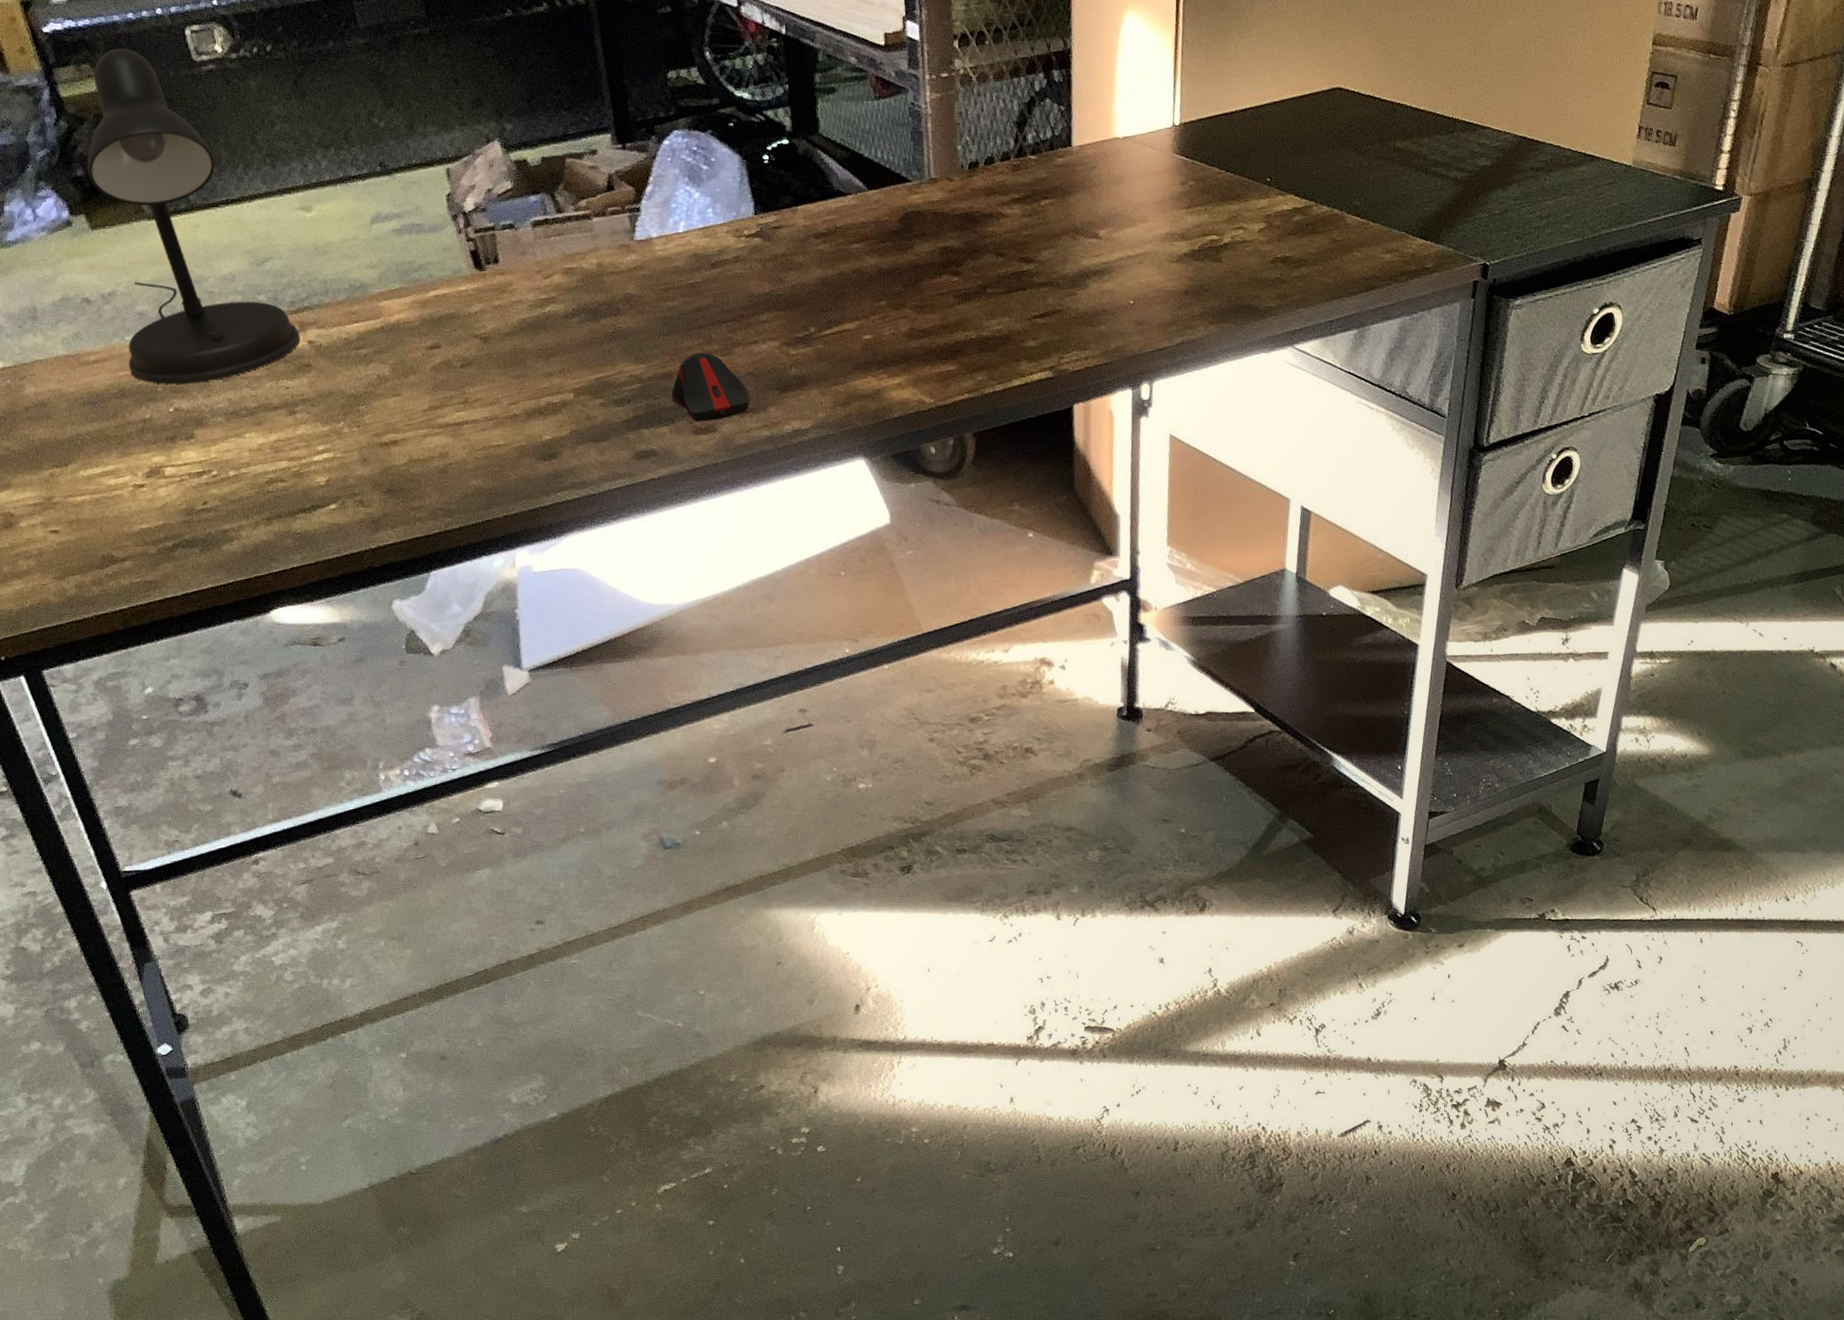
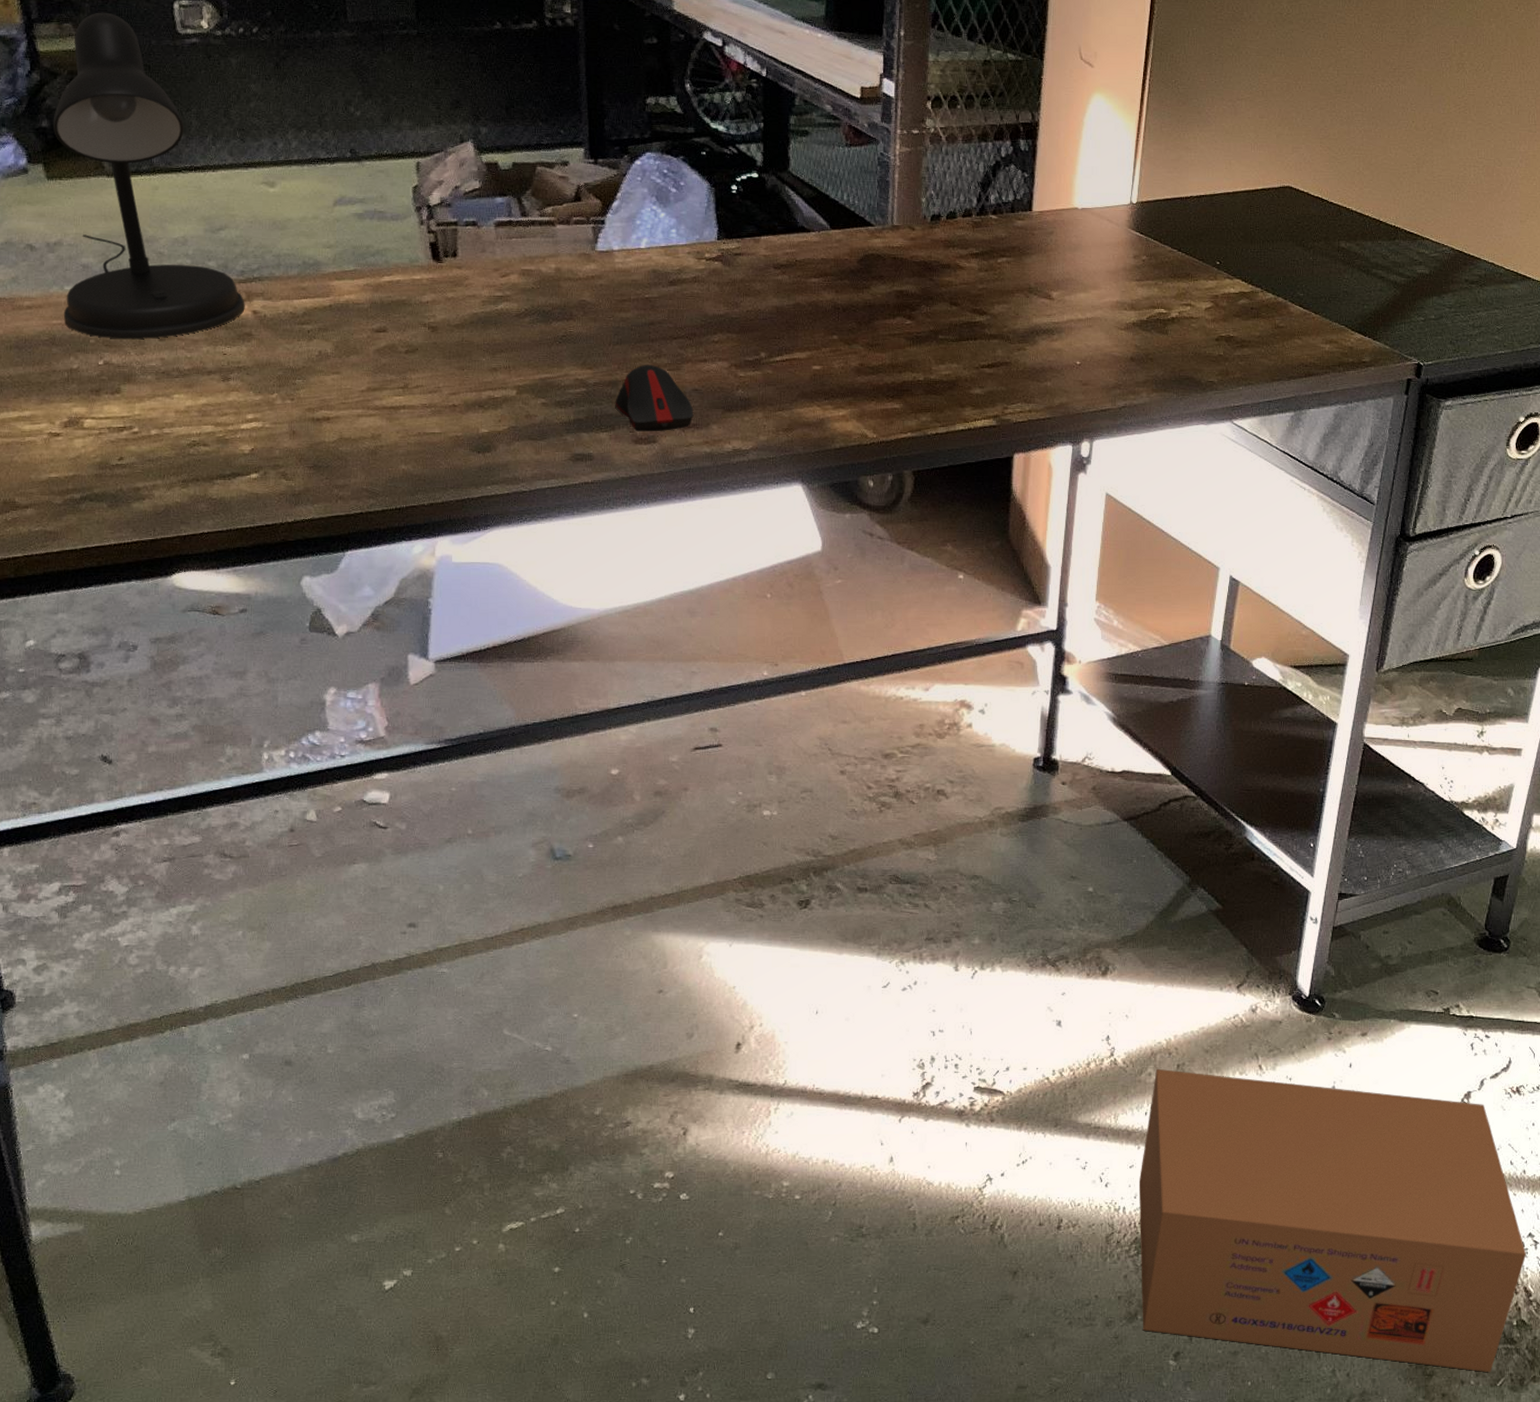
cardboard box: none [1250,995,1631,1251] -> present [1140,1068,1527,1373]

